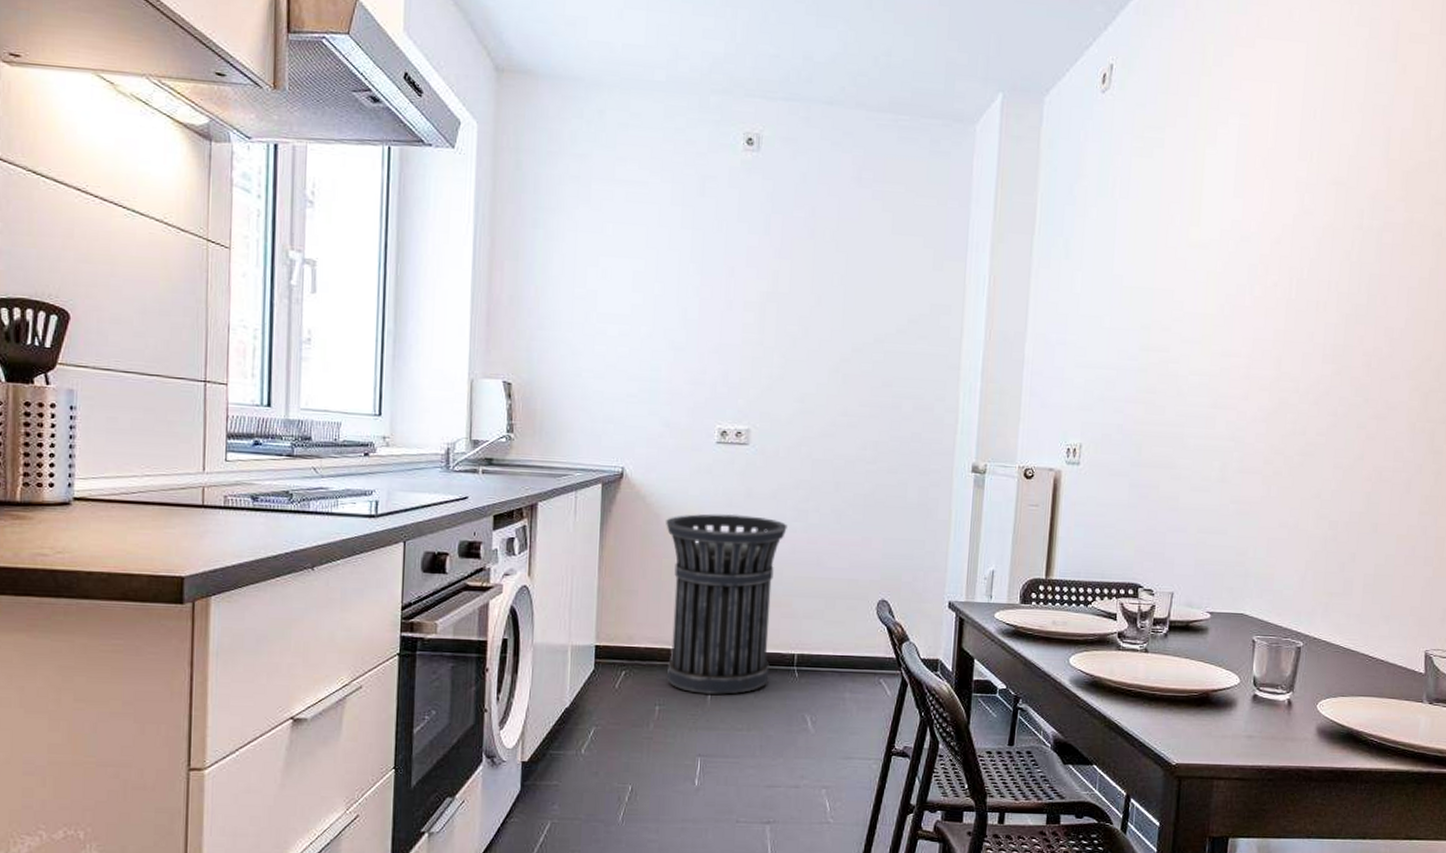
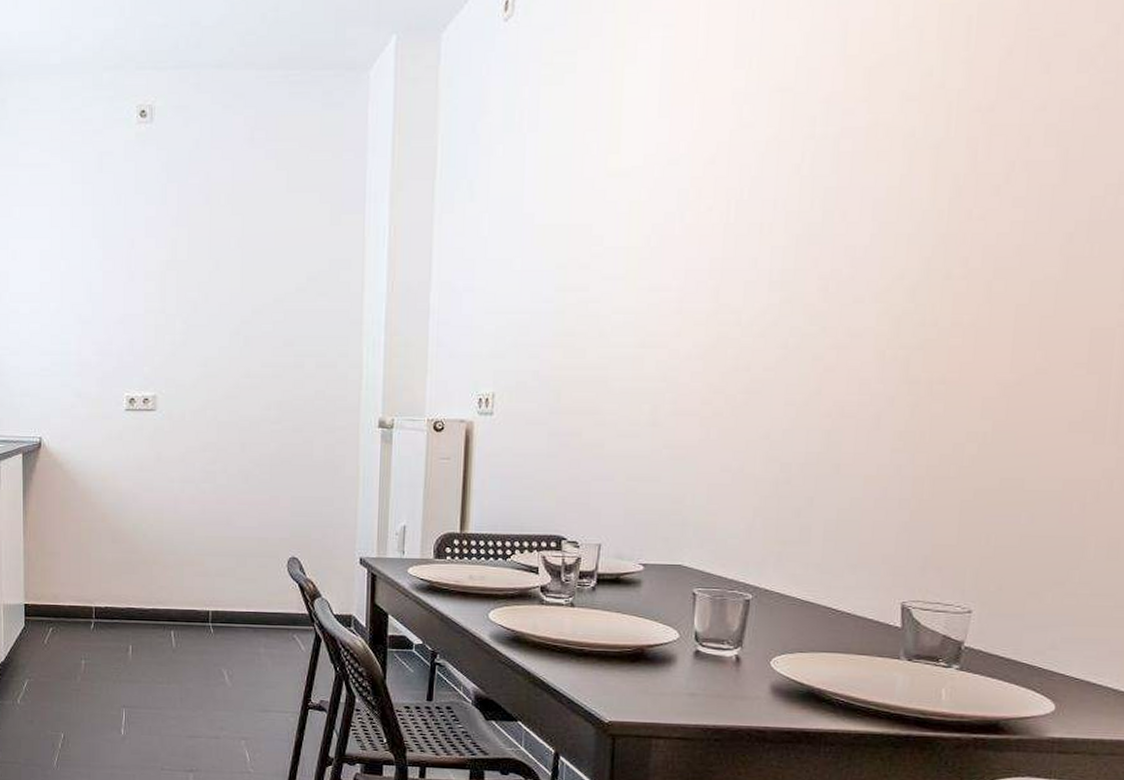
trash can: present [666,513,787,695] -> none [82,478,196,650]

